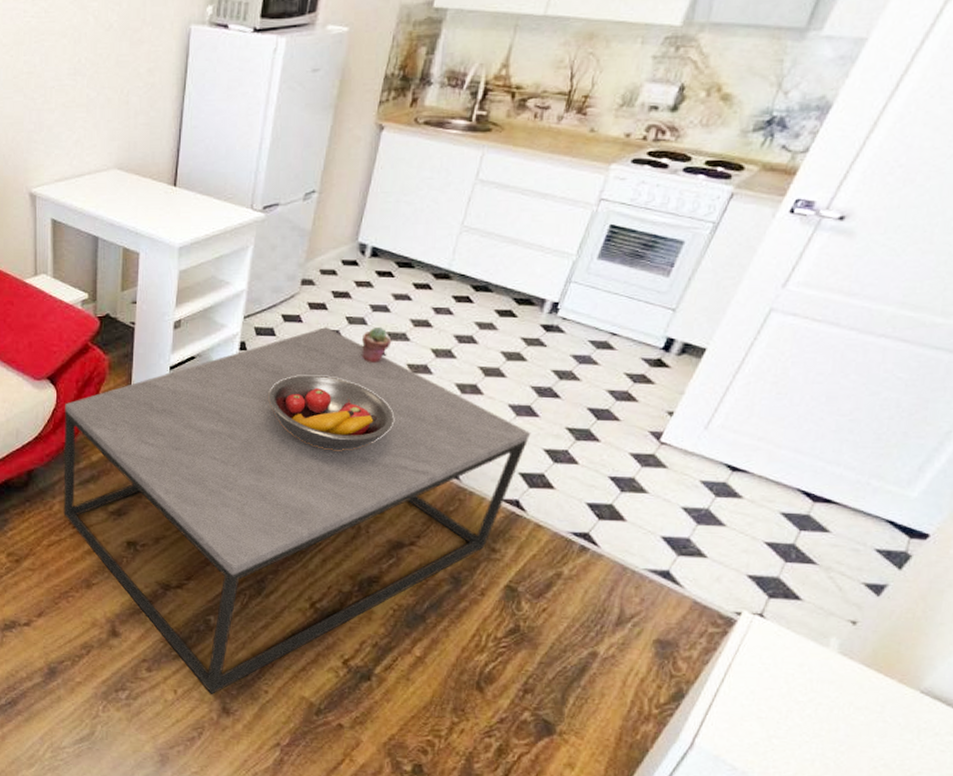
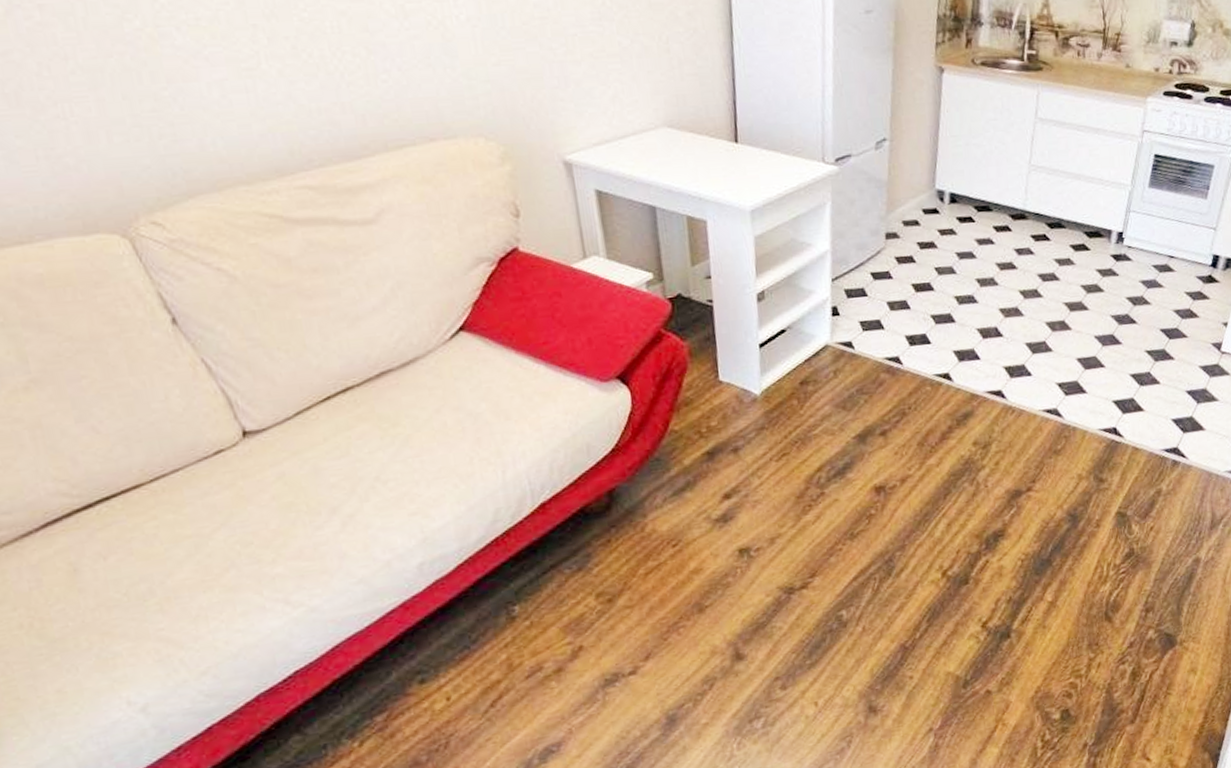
coffee table: present [63,327,531,694] -> none [643,280,1118,696]
fruit bowl: present [268,375,394,450] -> none [869,331,995,408]
potted succulent: present [361,326,392,363] -> none [953,273,982,312]

